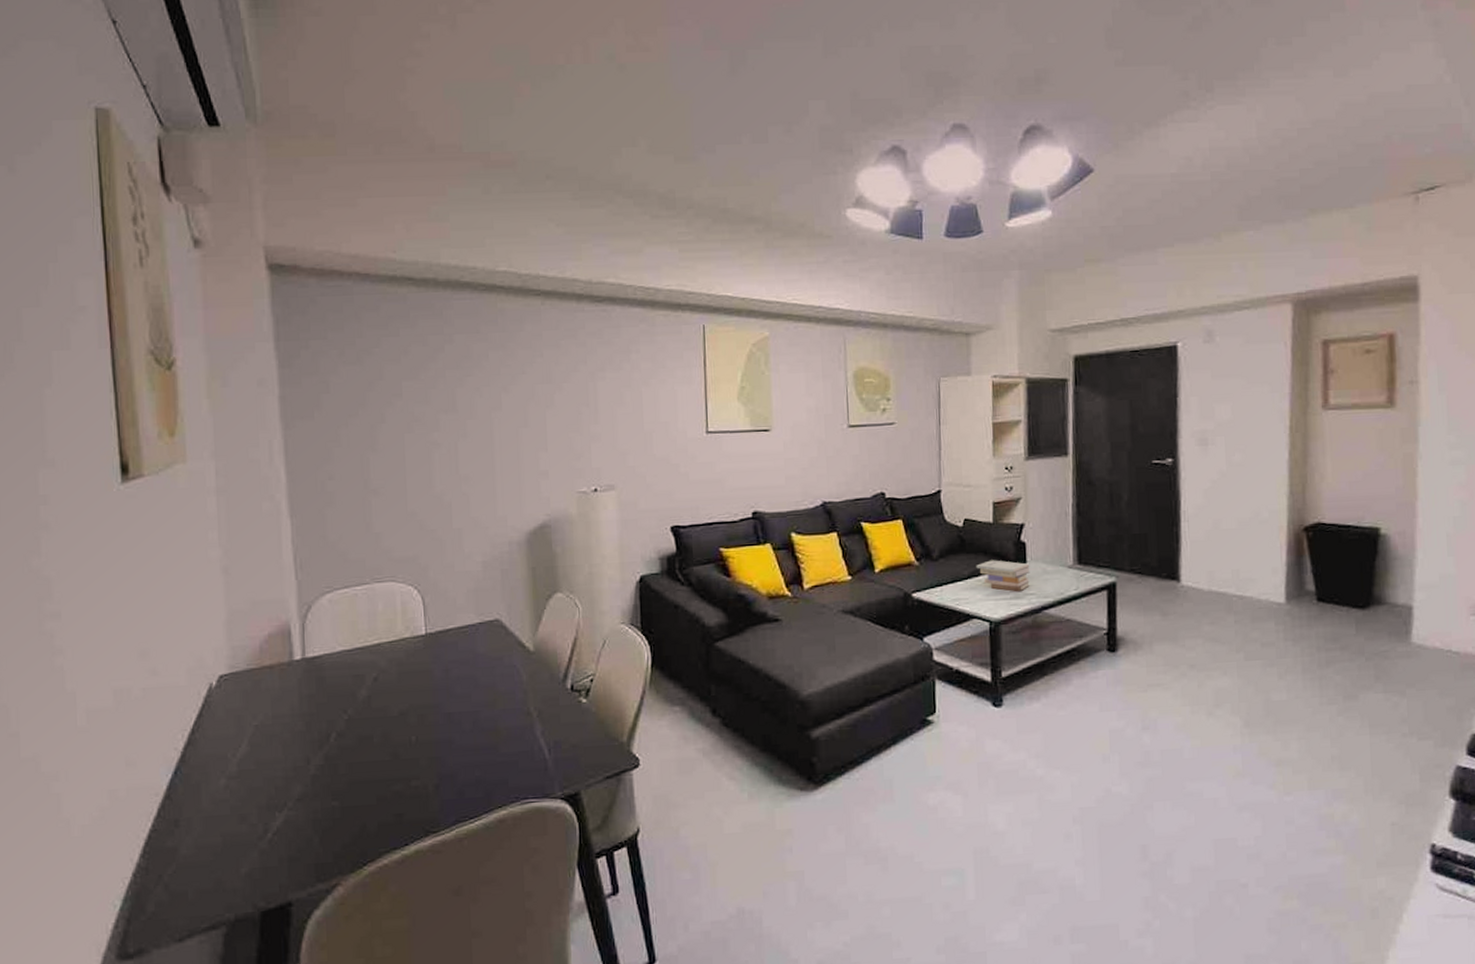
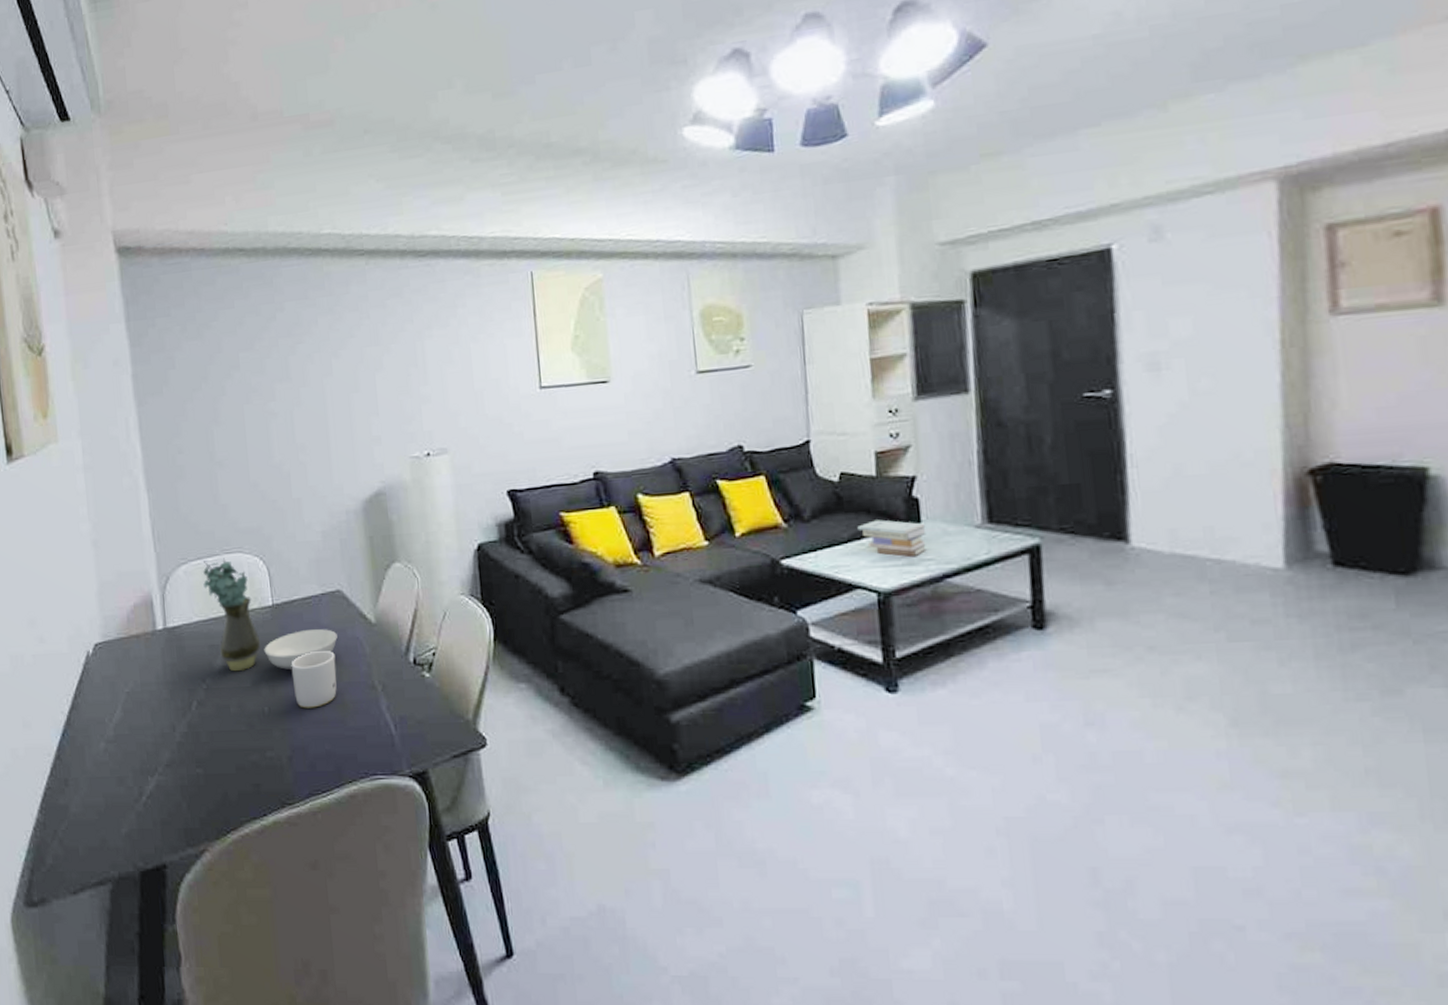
vase: none [350,587,411,702] -> present [203,558,261,672]
bowl: none [414,657,494,699] -> present [264,629,337,671]
mug: none [442,678,491,736] -> present [291,650,337,708]

